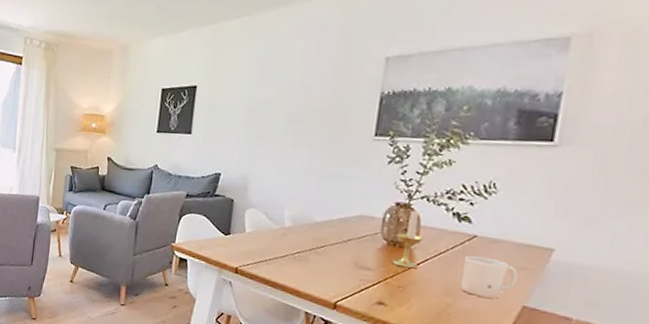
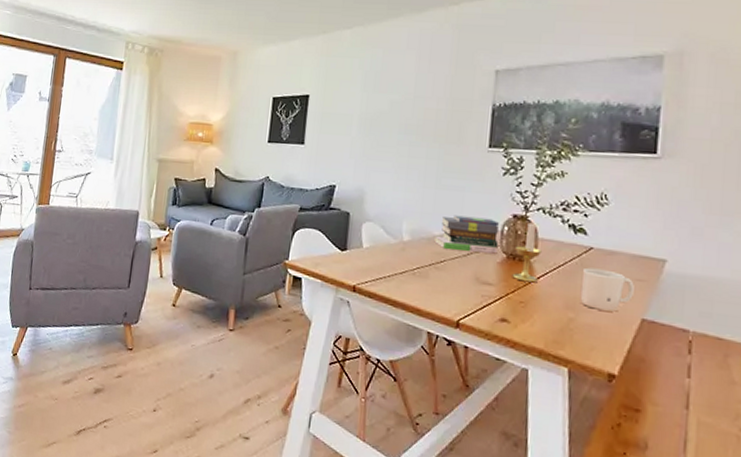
books: none [315,202,381,240] -> present [434,215,499,254]

